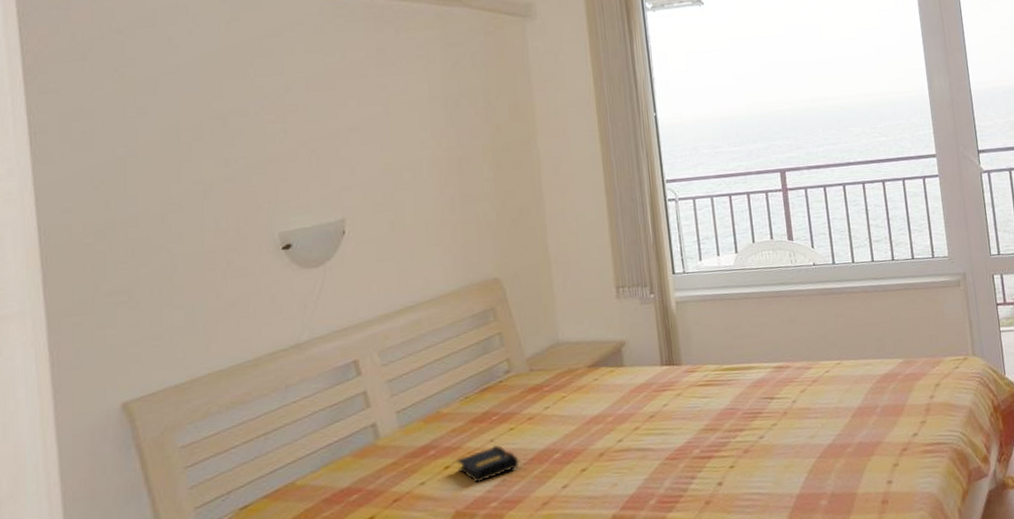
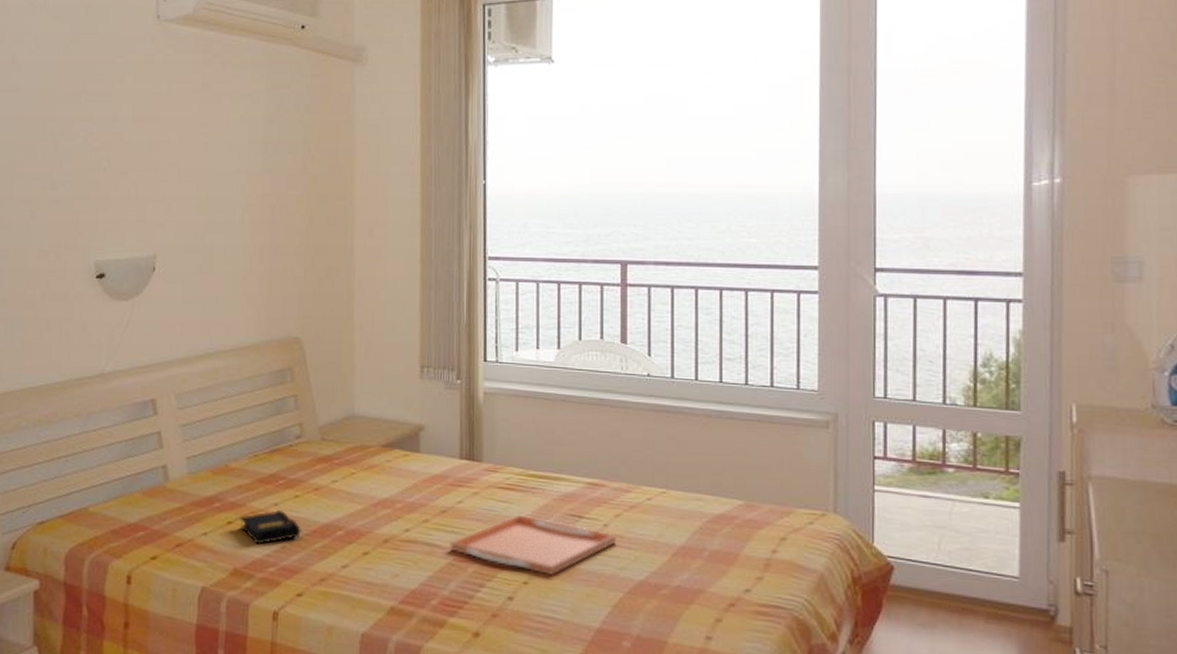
serving tray: none [661,405,804,456] -> present [450,514,616,575]

